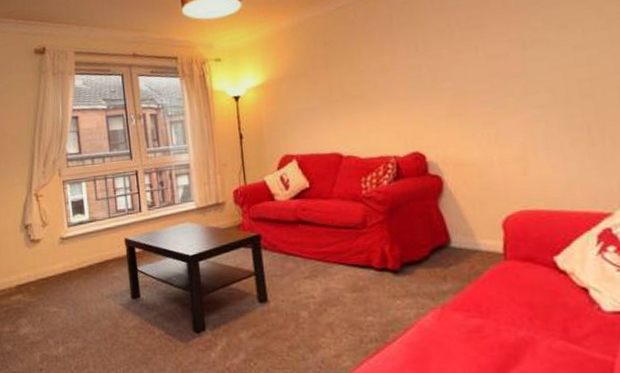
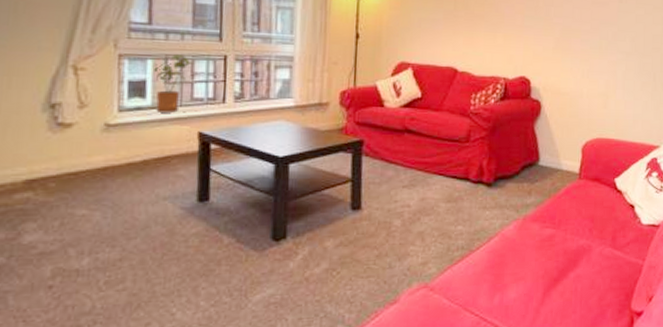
house plant: none [86,175,115,226] -> present [152,55,195,114]

